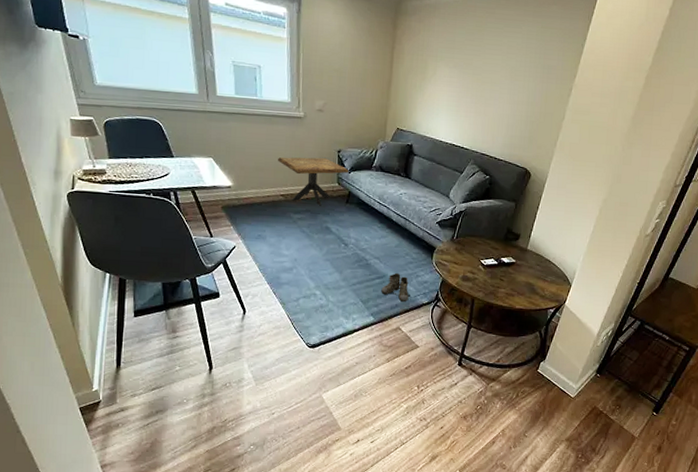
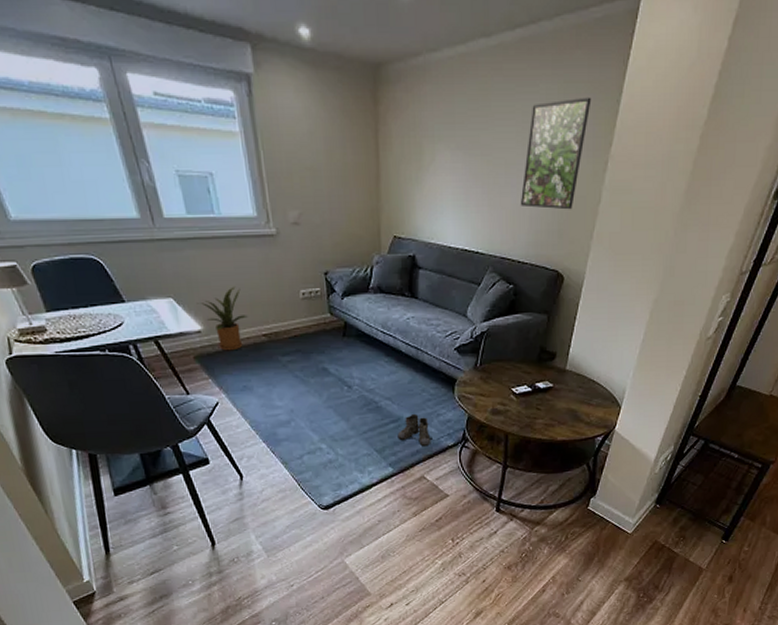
house plant: none [231,154,271,205] -> present [196,286,248,351]
side table: present [278,157,349,206] -> none [253,283,342,344]
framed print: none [500,39,562,122] -> present [520,97,592,210]

